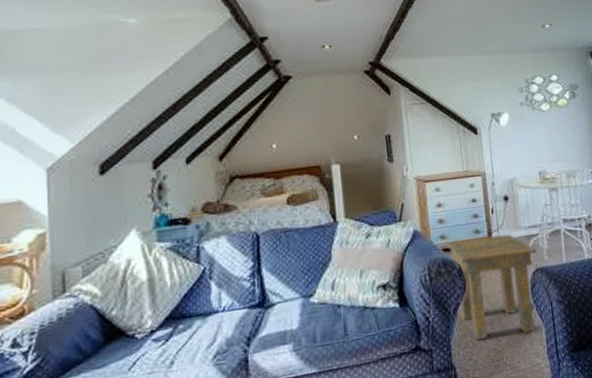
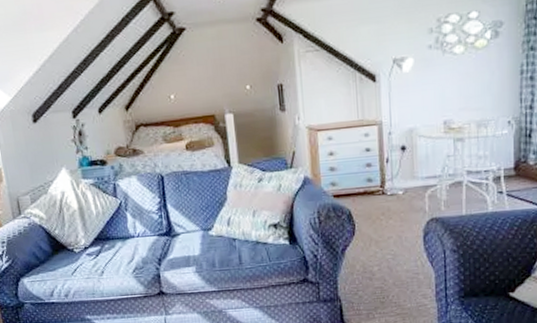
side table: present [445,234,537,340] -> none [336,183,433,279]

